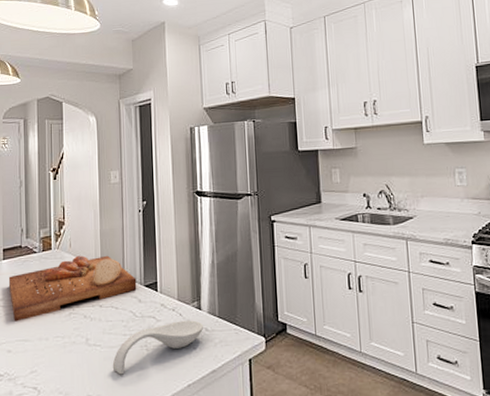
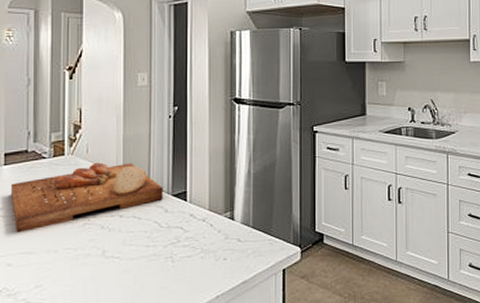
spoon rest: present [112,320,204,375] -> none [132,231,237,288]

